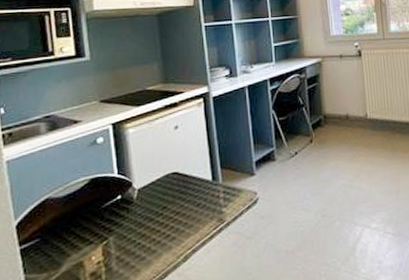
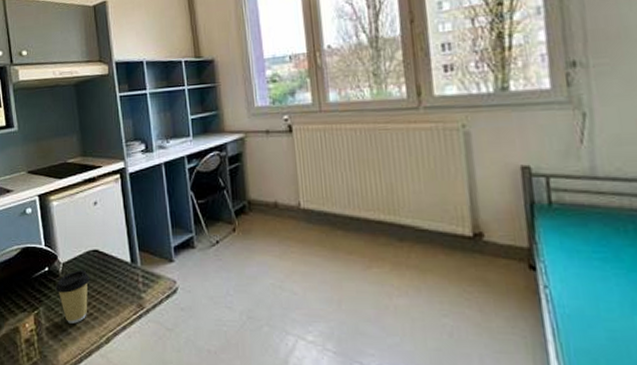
coffee cup: none [128,193,168,249] -> present [55,269,90,324]

